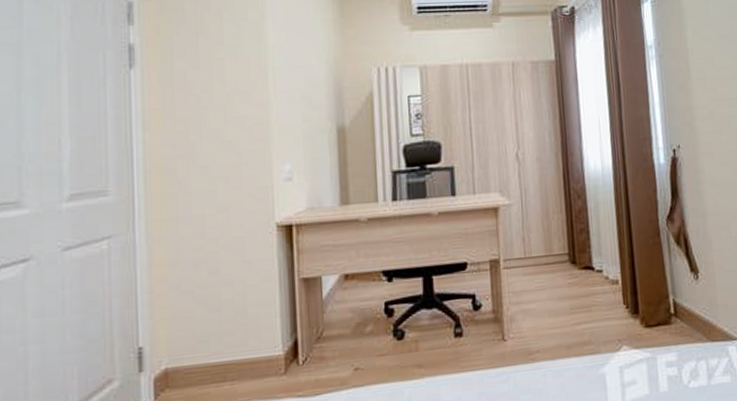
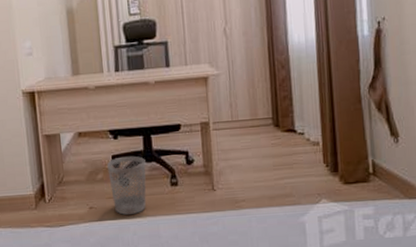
wastebasket: none [379,301,426,376] -> present [107,156,147,215]

